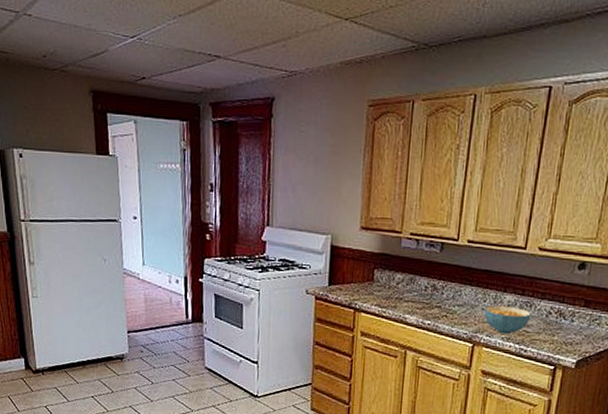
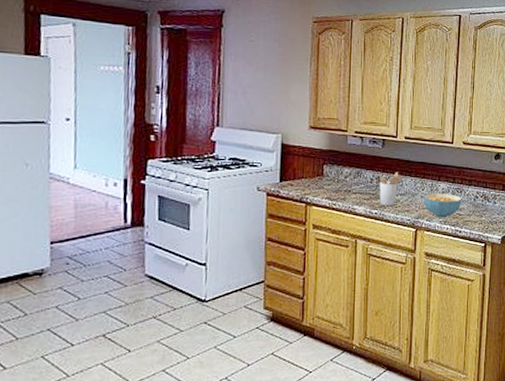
utensil holder: none [434,280,463,317] -> present [379,172,404,205]

